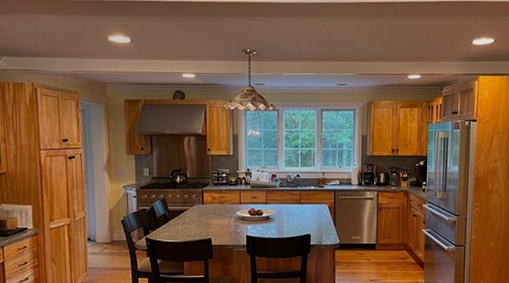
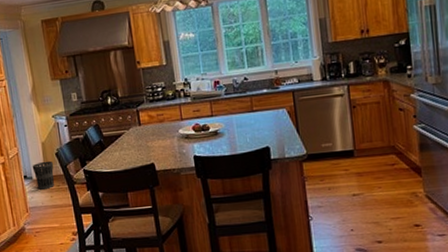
wastebasket: none [97,226,118,252] -> present [32,161,55,190]

